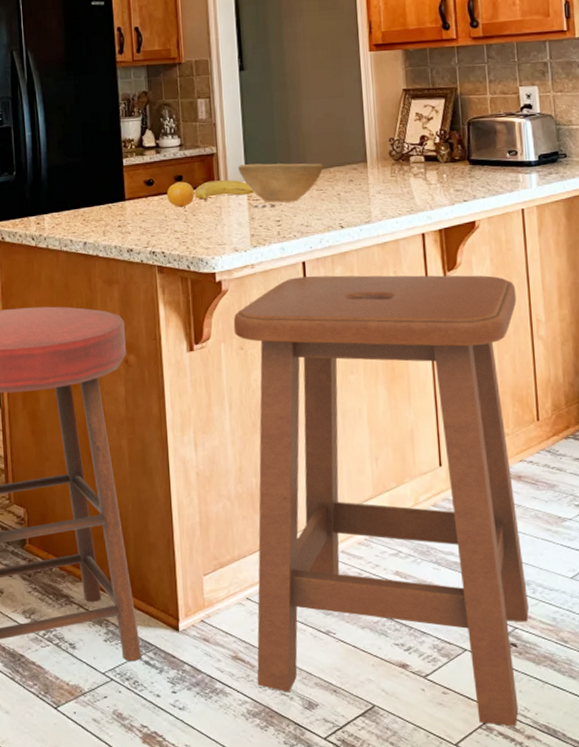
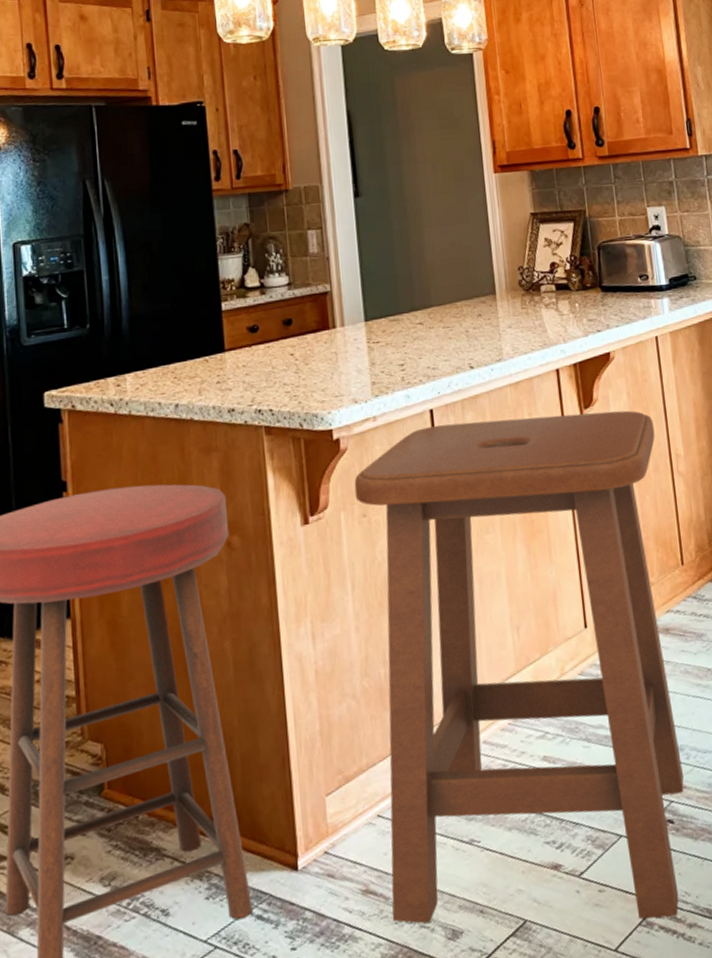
fruit: present [166,181,195,207] -> none [273,325,307,356]
fruit: present [194,180,255,202] -> none [306,321,375,348]
bowl: present [238,163,324,209] -> none [356,297,450,352]

